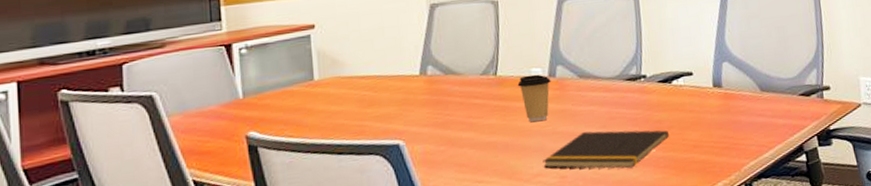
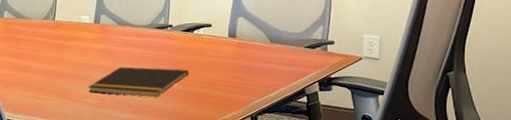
coffee cup: present [517,74,551,122] -> none [70,20,96,57]

